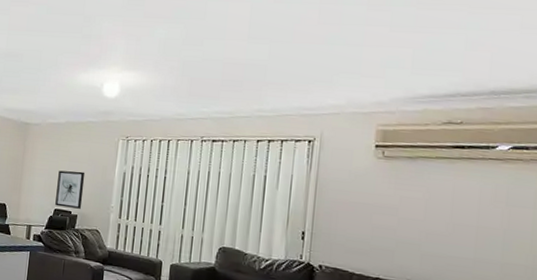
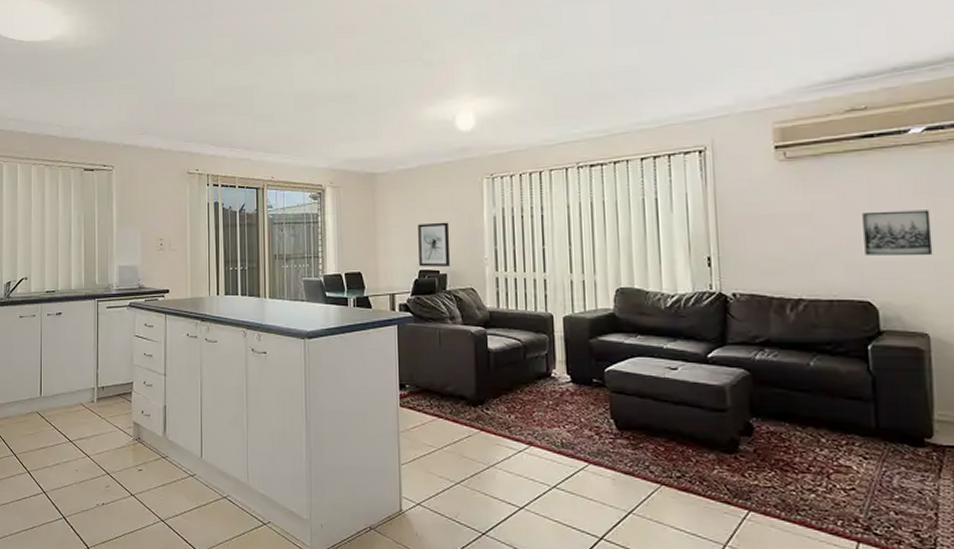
wall art: none [441,212,504,257] -> present [862,210,933,256]

